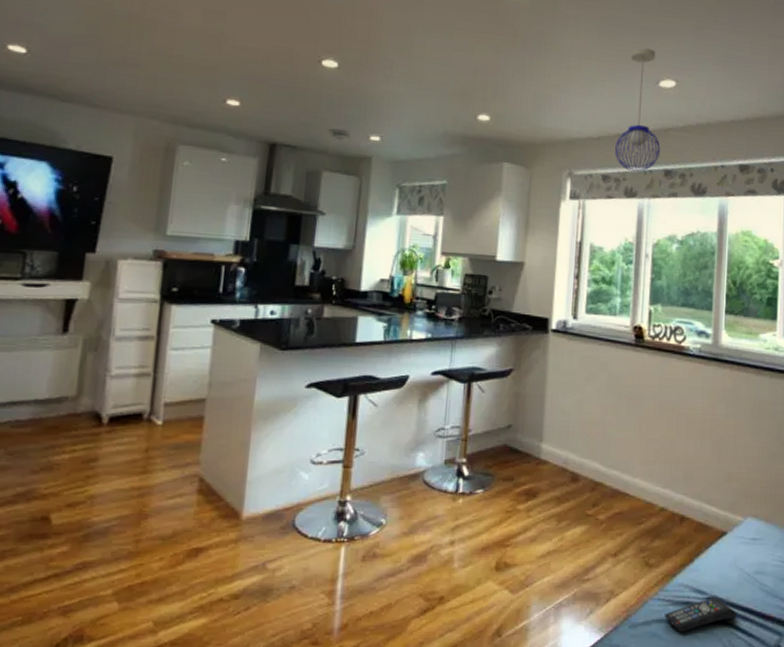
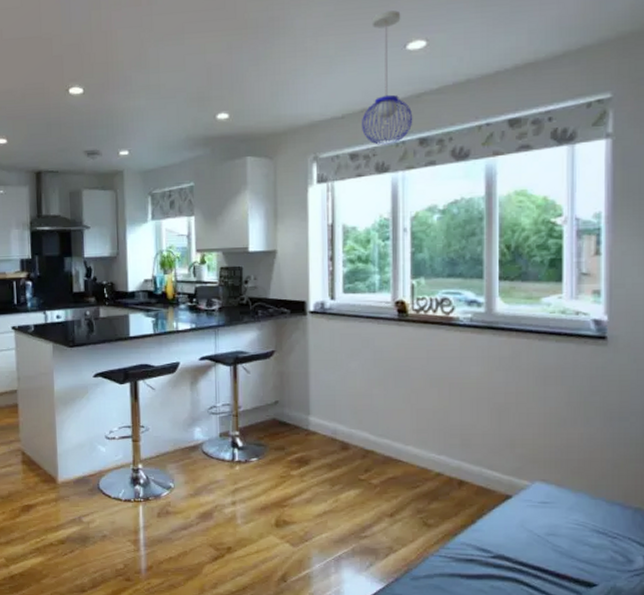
remote control: present [664,597,737,633] -> none [447,556,528,587]

